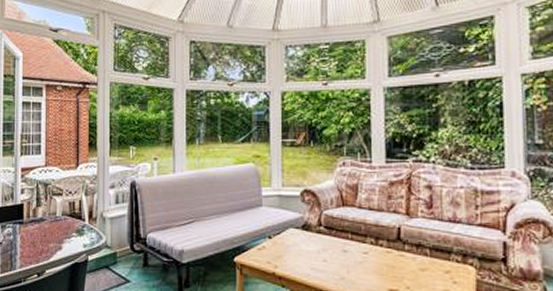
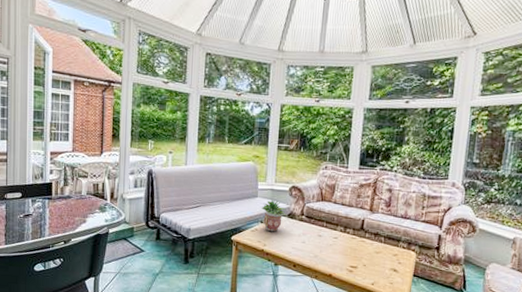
potted plant: none [268,208,299,249] -> present [262,199,286,232]

